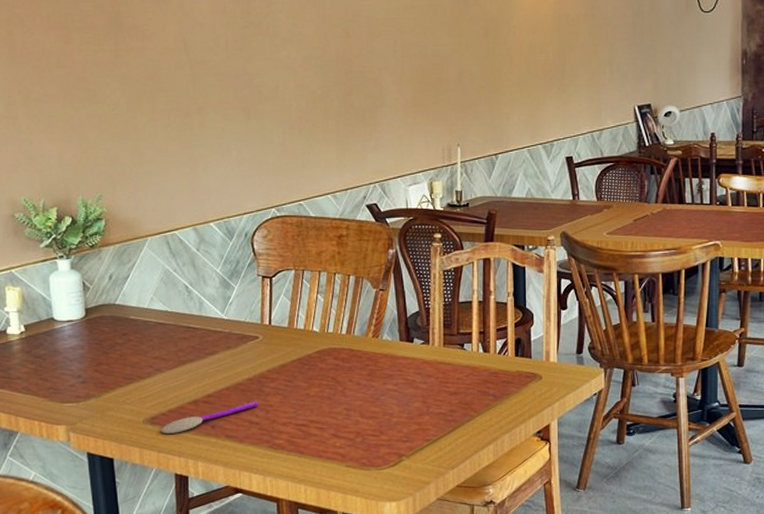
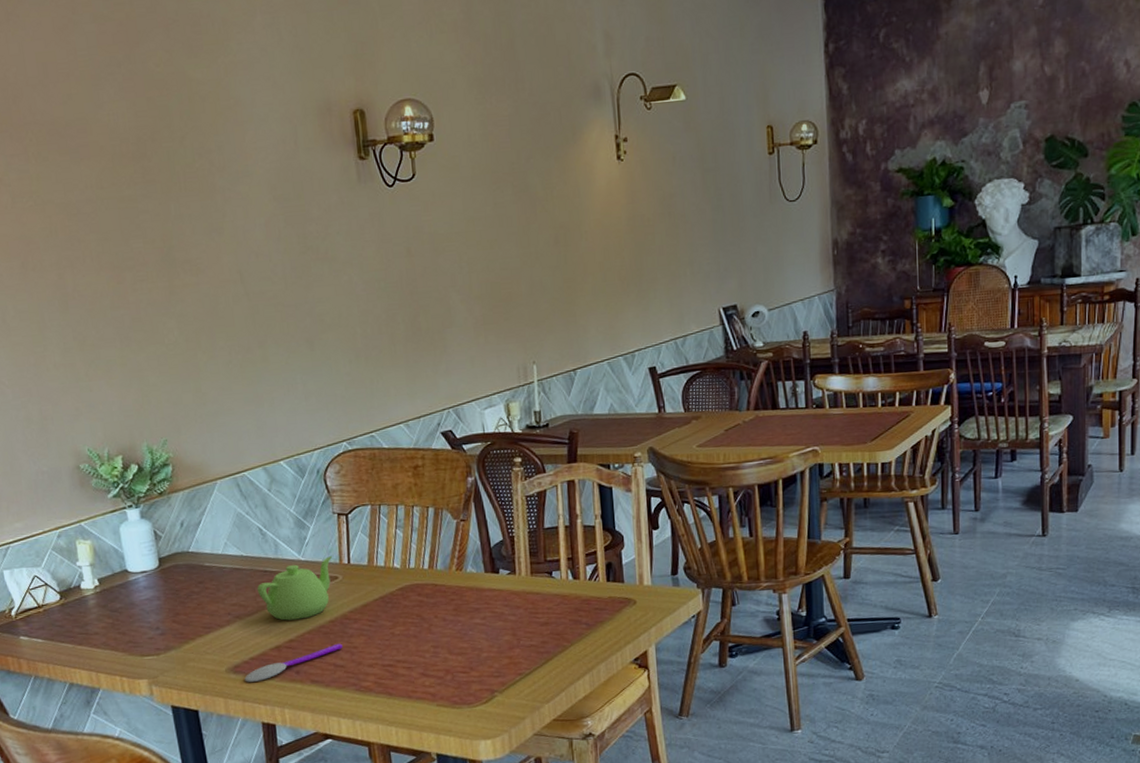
teapot: none [180,316,255,376] -> present [257,556,333,621]

